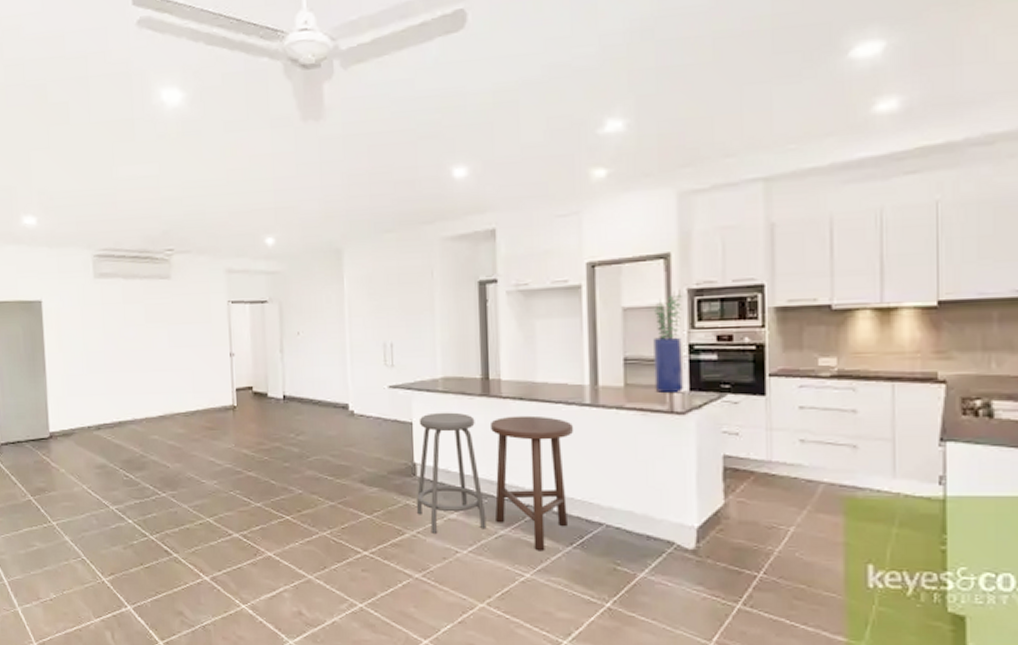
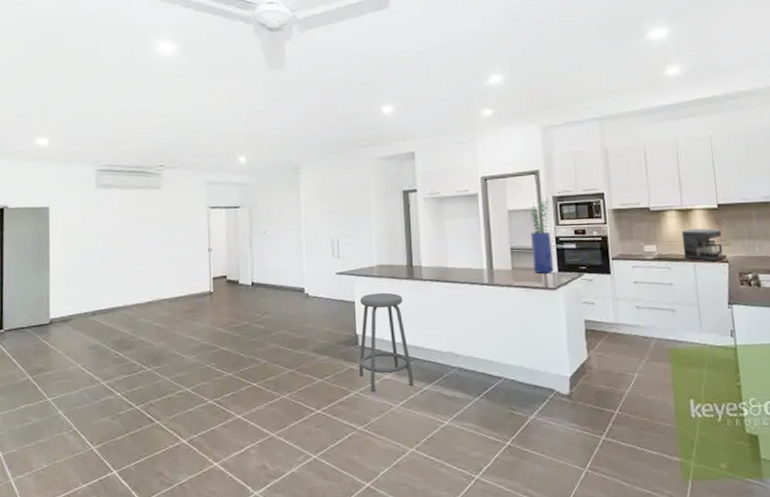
bar stool: present [491,415,573,552] -> none [415,293,476,402]
coffee maker: none [877,334,946,382] -> present [681,228,728,262]

